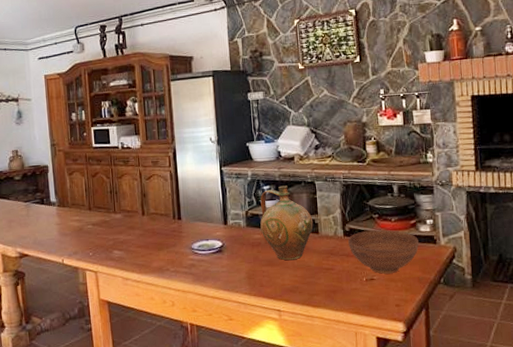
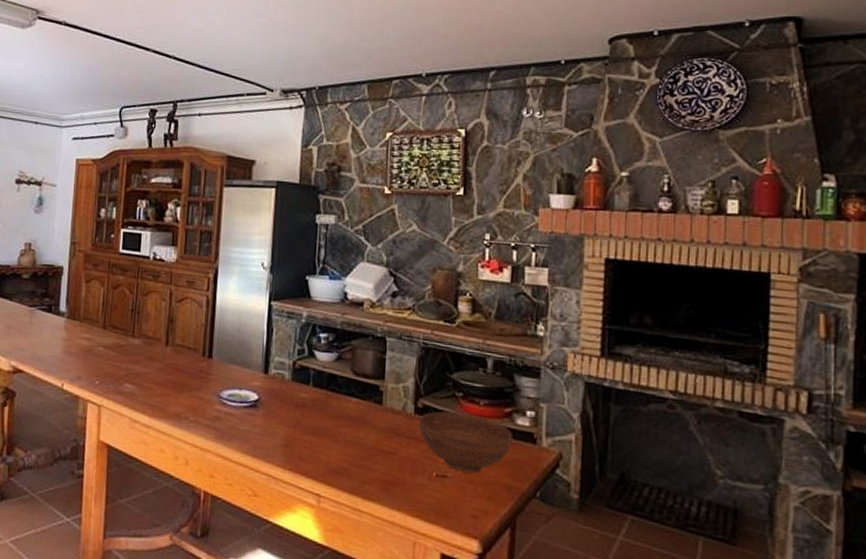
ceramic jug: present [260,185,313,261] -> none [309,336,377,434]

